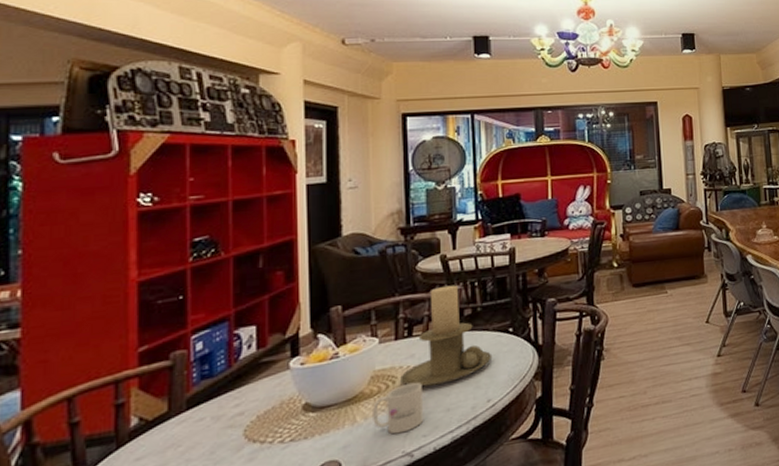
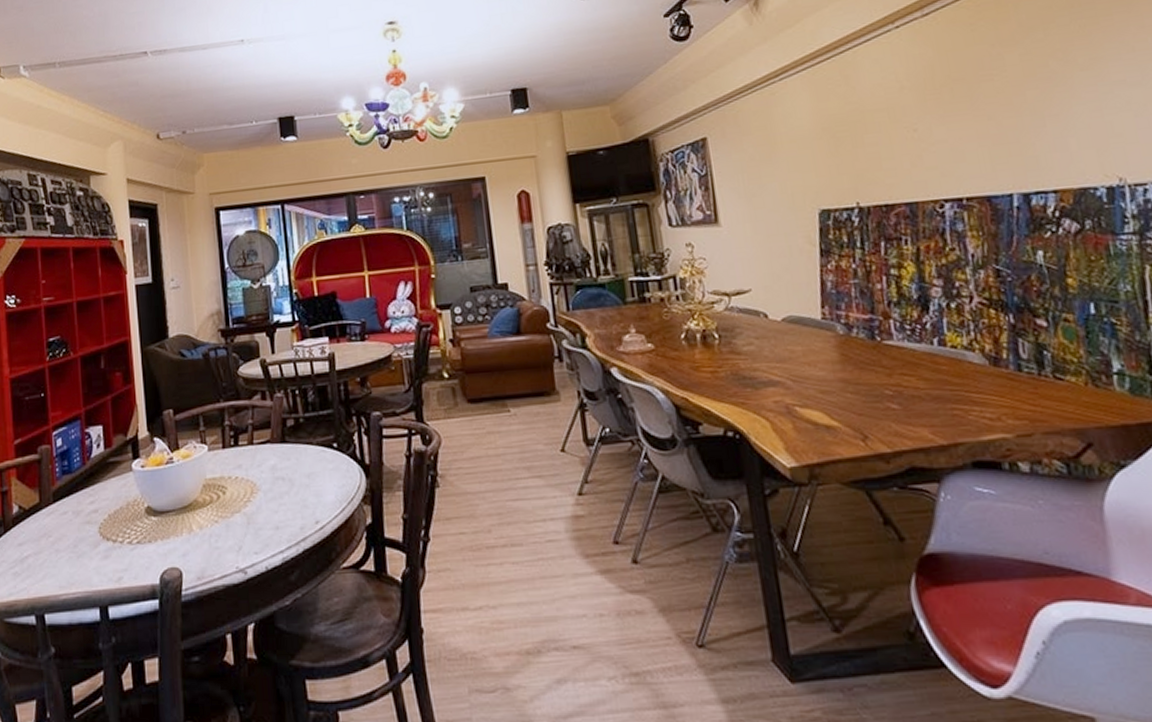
mug: present [373,382,424,434] -> none [206,495,255,548]
candle holder: present [400,285,493,387] -> none [230,392,318,500]

